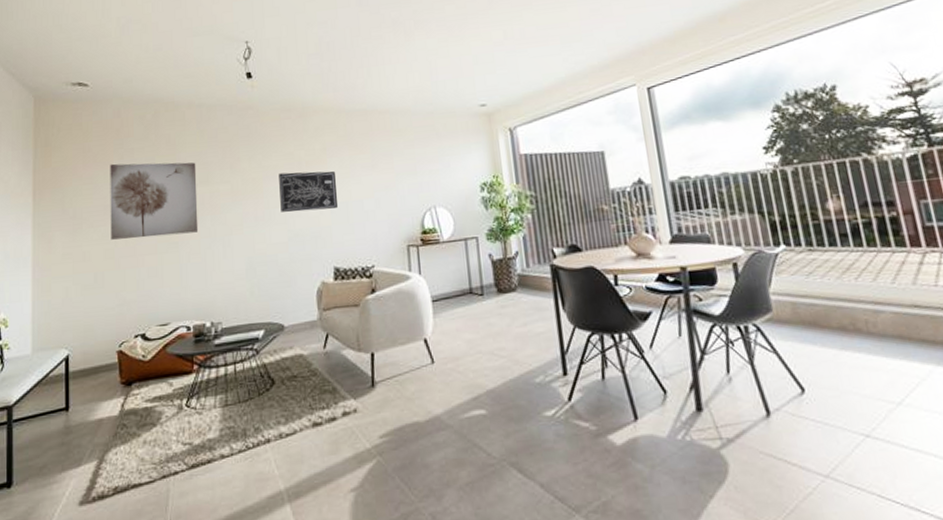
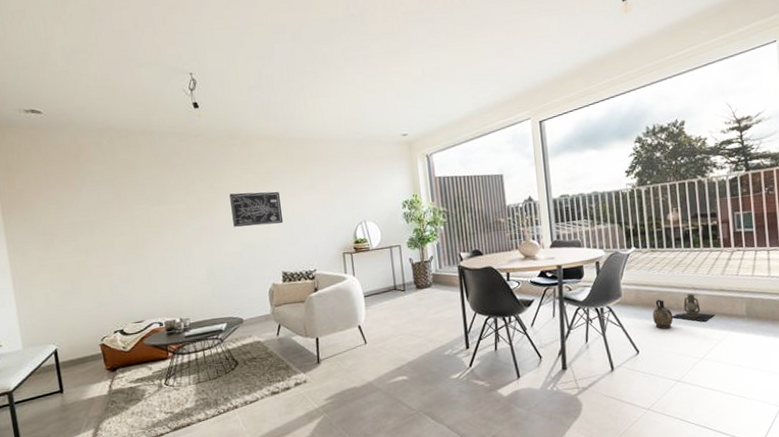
wall art: present [110,162,199,240] -> none [72,184,162,253]
ceramic jug: none [818,315,850,359] -> present [652,299,674,329]
lantern: none [847,297,910,351] -> present [672,284,715,322]

